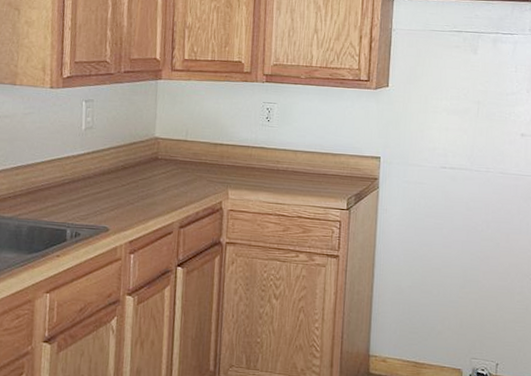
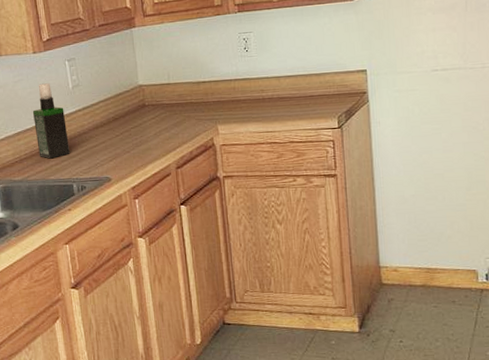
spray bottle: none [35,120,72,199] -> present [32,83,70,159]

